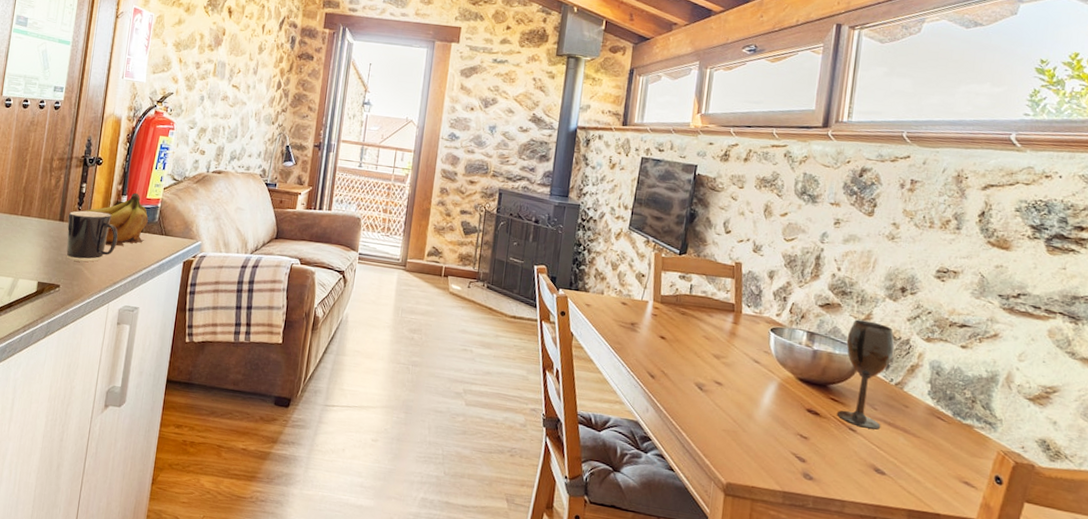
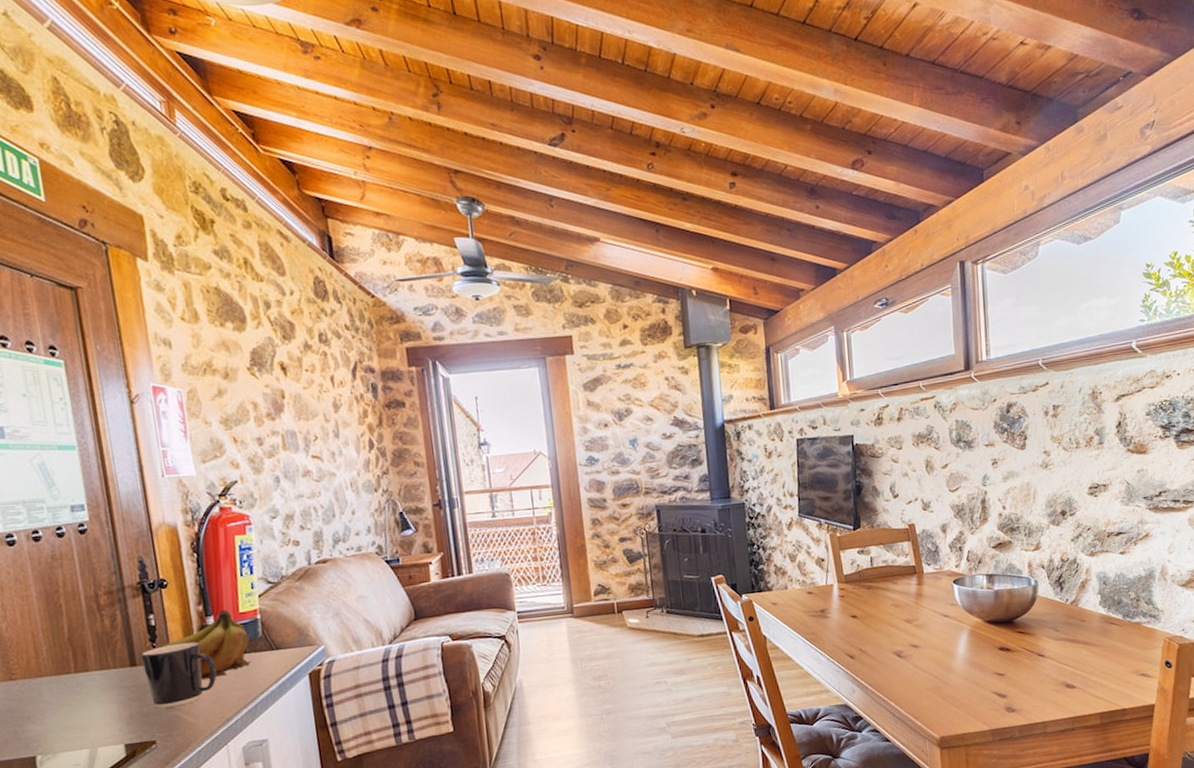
wine glass: present [837,319,895,430] -> none [1022,550,1065,651]

